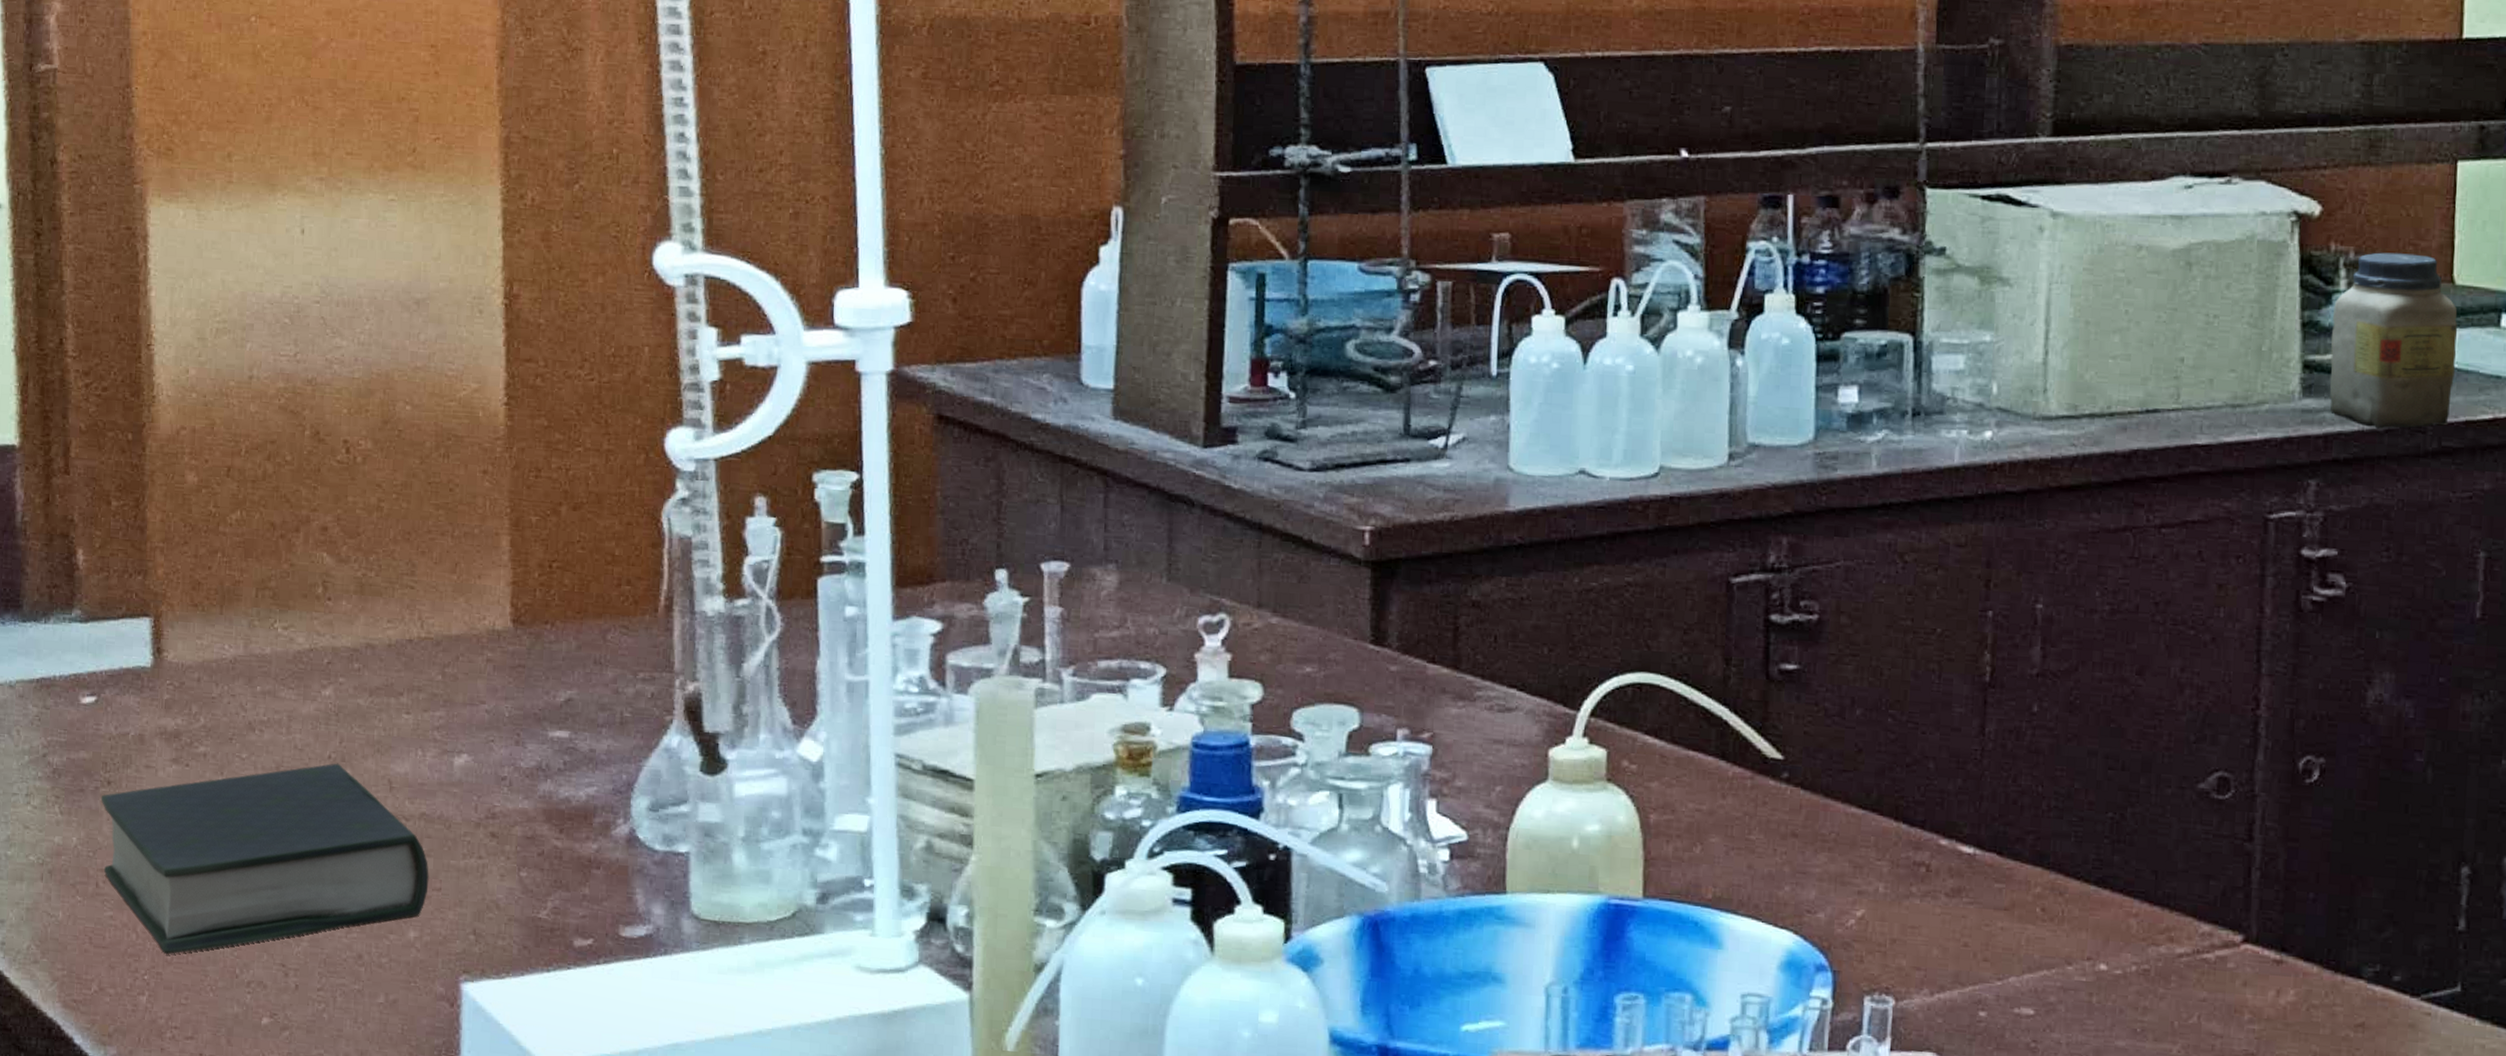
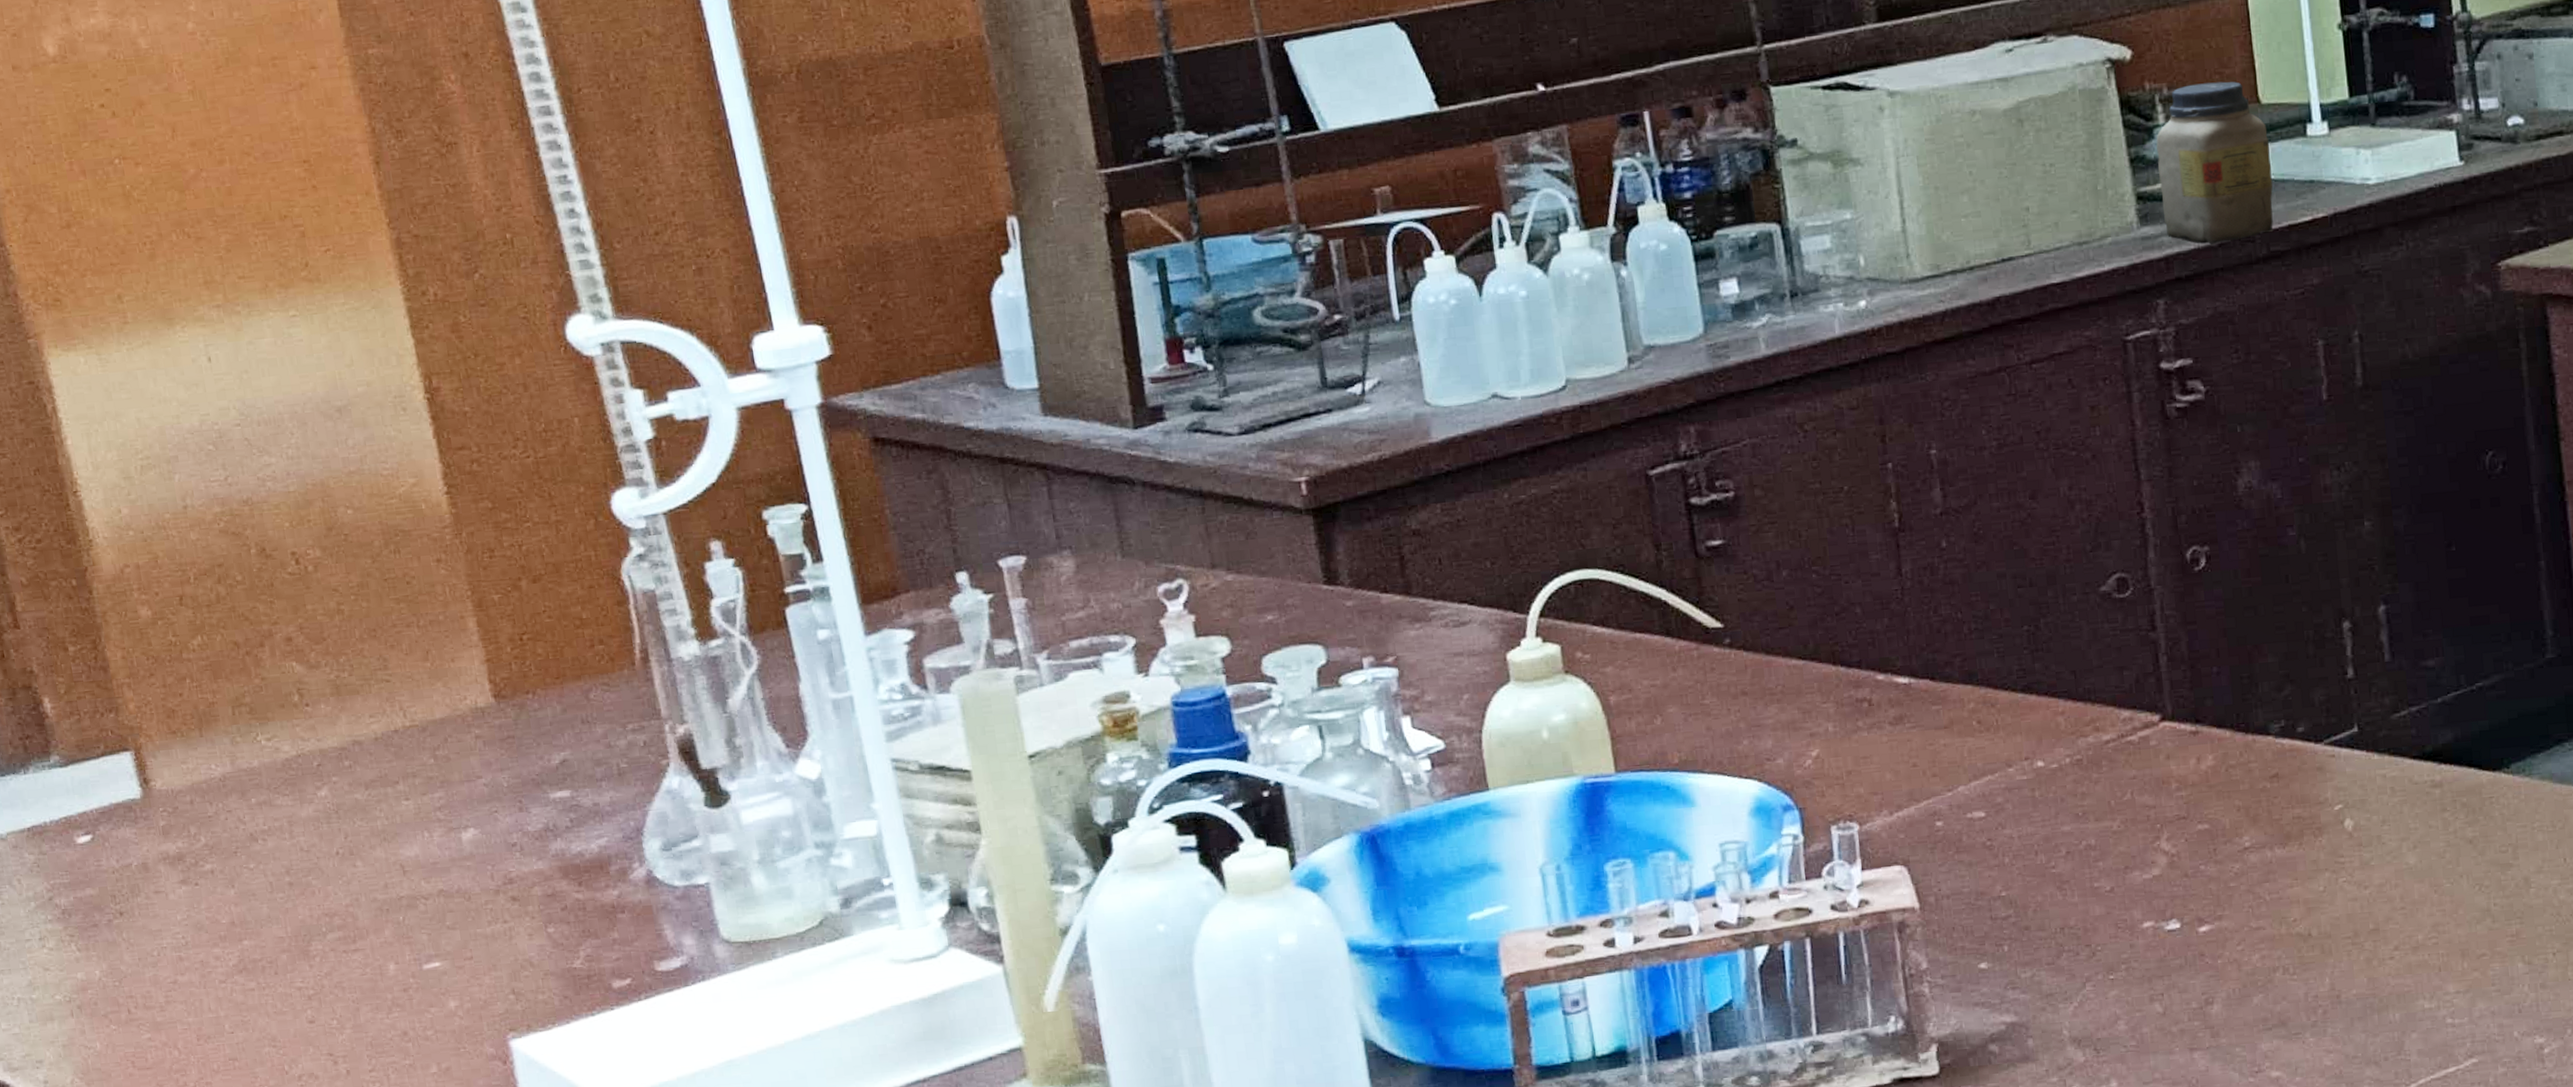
book: present [101,763,429,955] -> none [115,857,460,1065]

